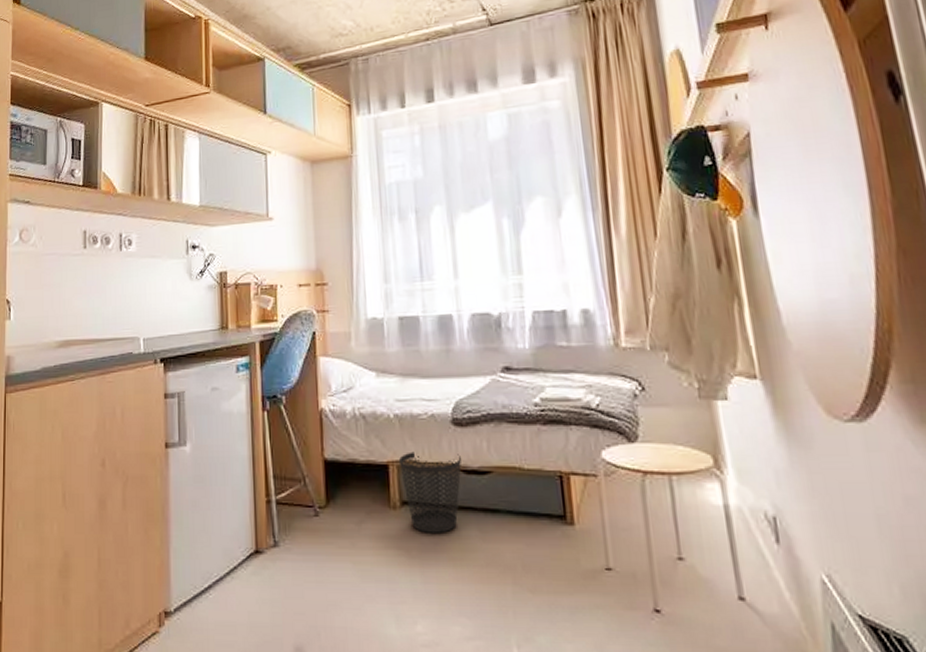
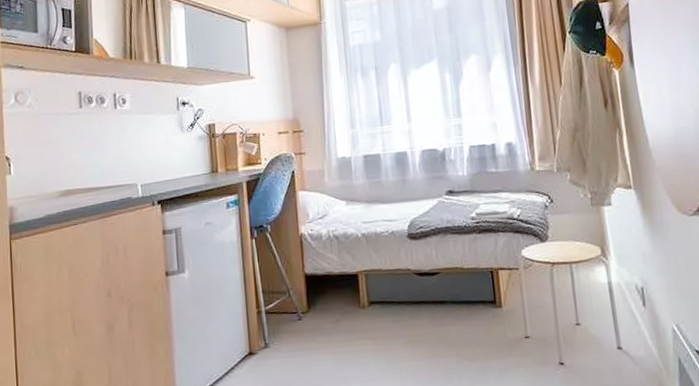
wastebasket: present [398,451,462,533] -> none [366,261,416,325]

